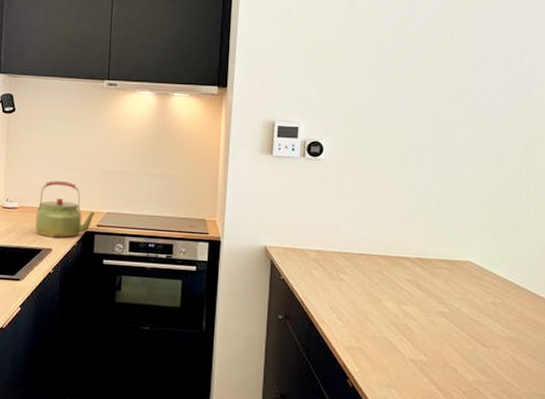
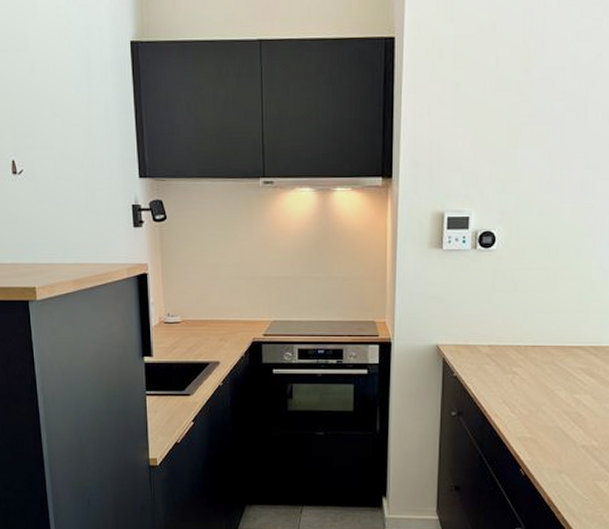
kettle: present [35,181,96,238] -> none [200,291,262,350]

